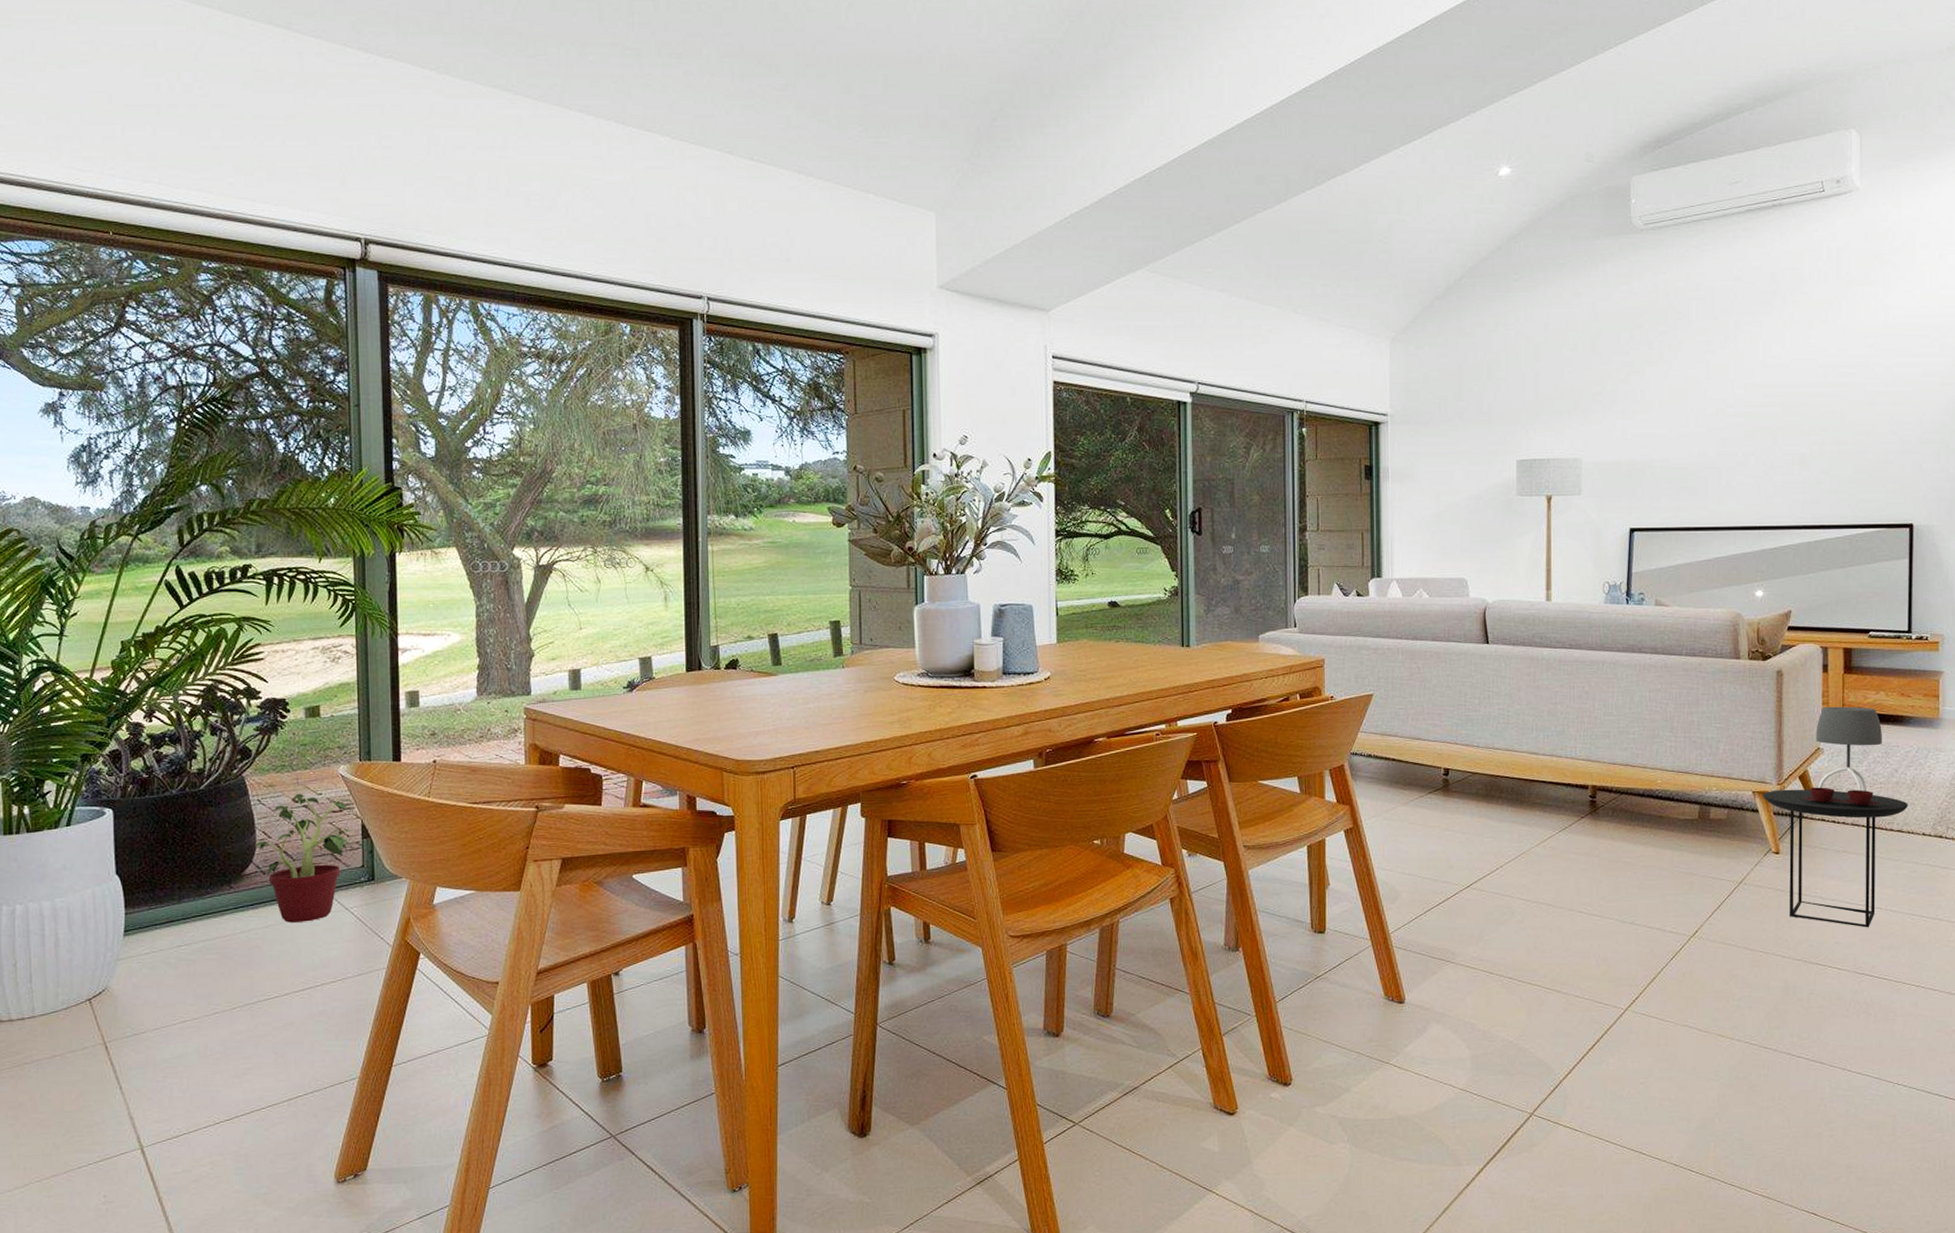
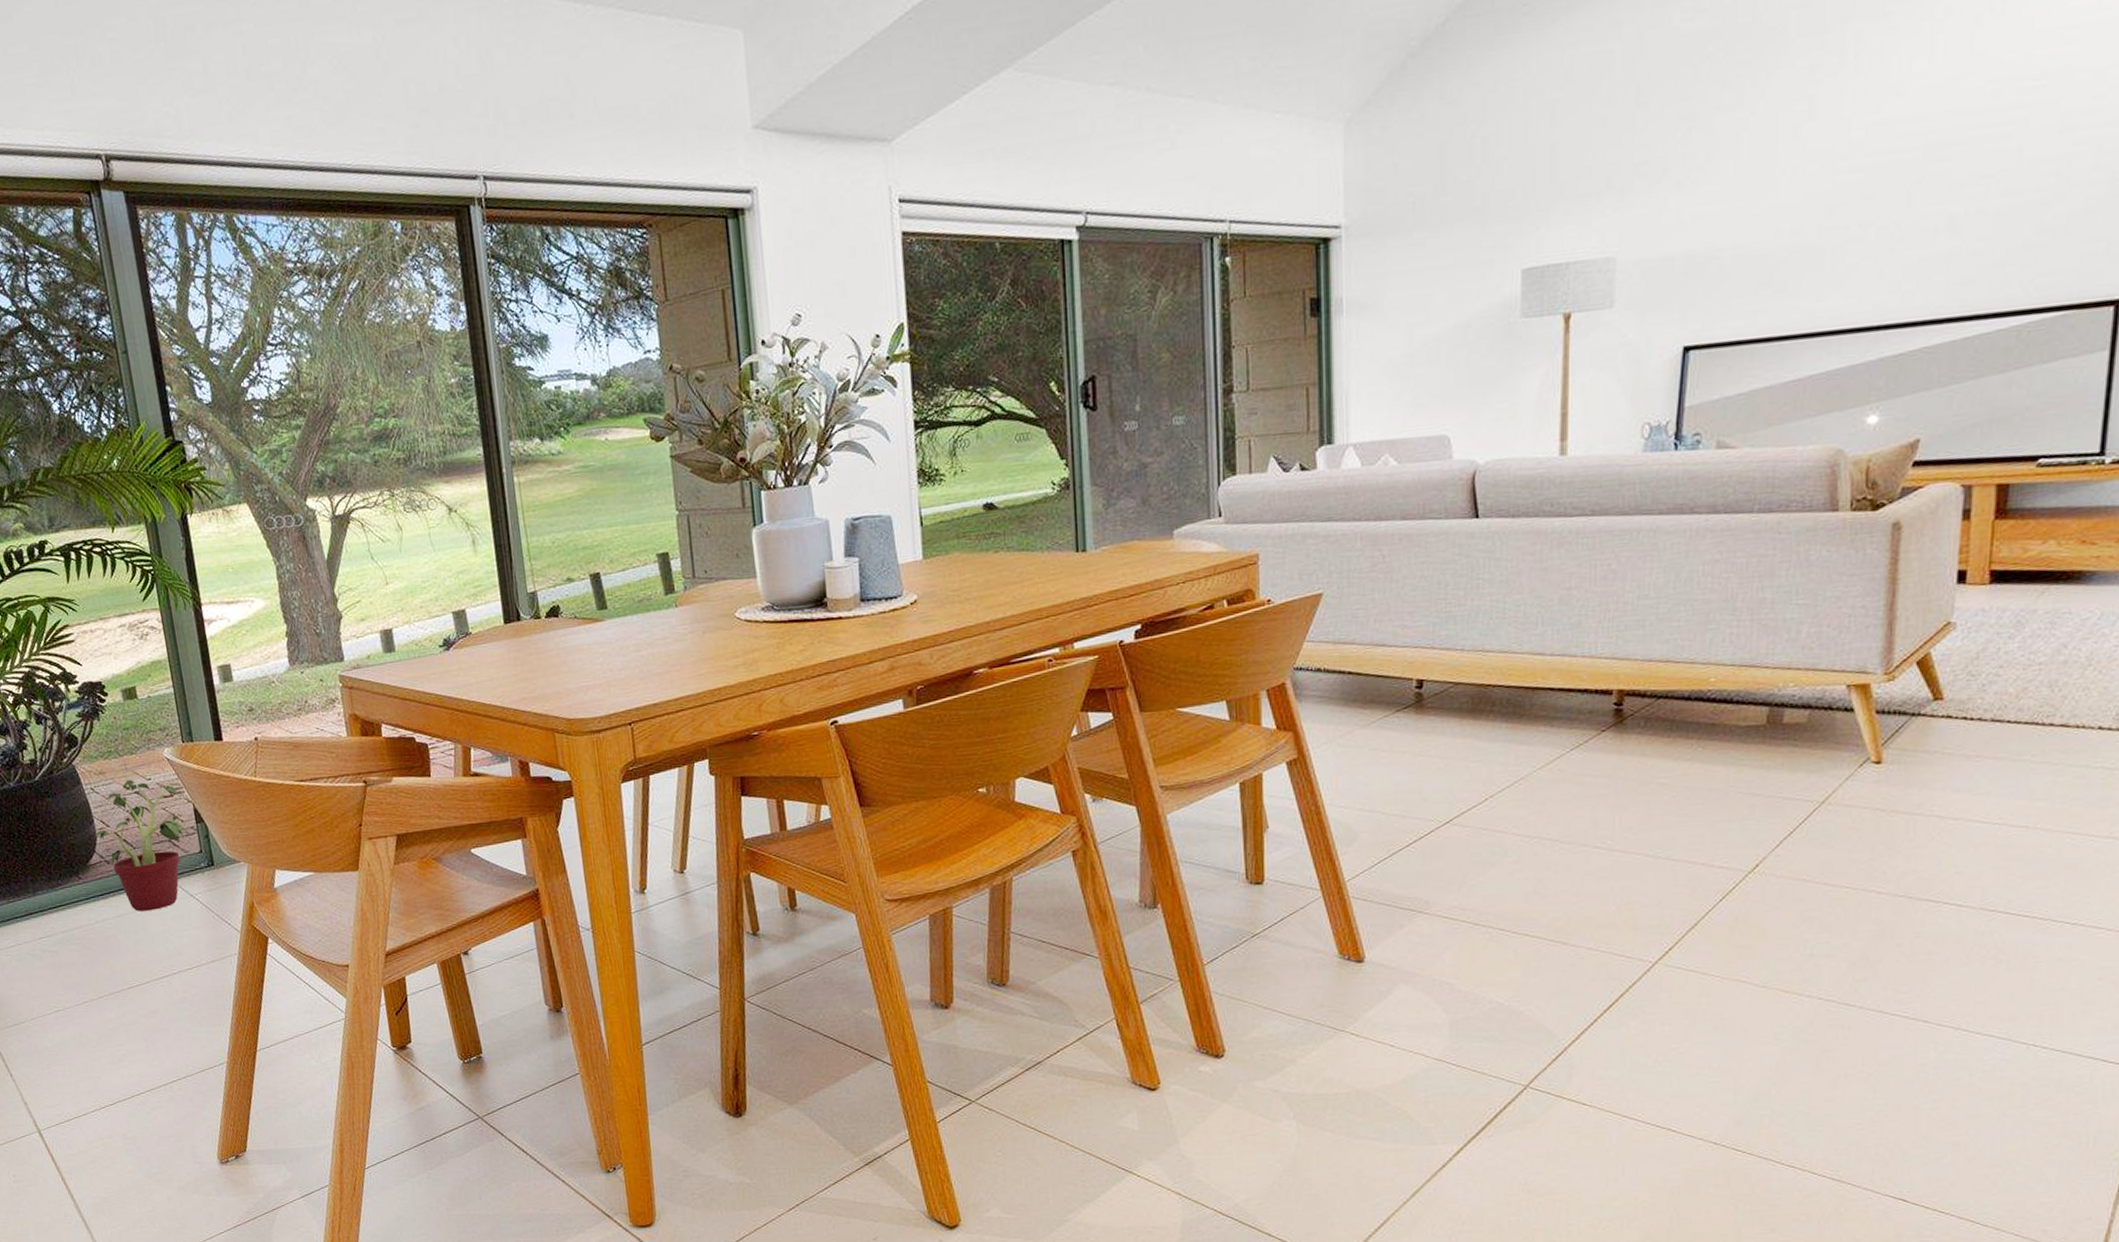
side table: present [1763,706,1908,928] -> none [1862,563,2080,853]

